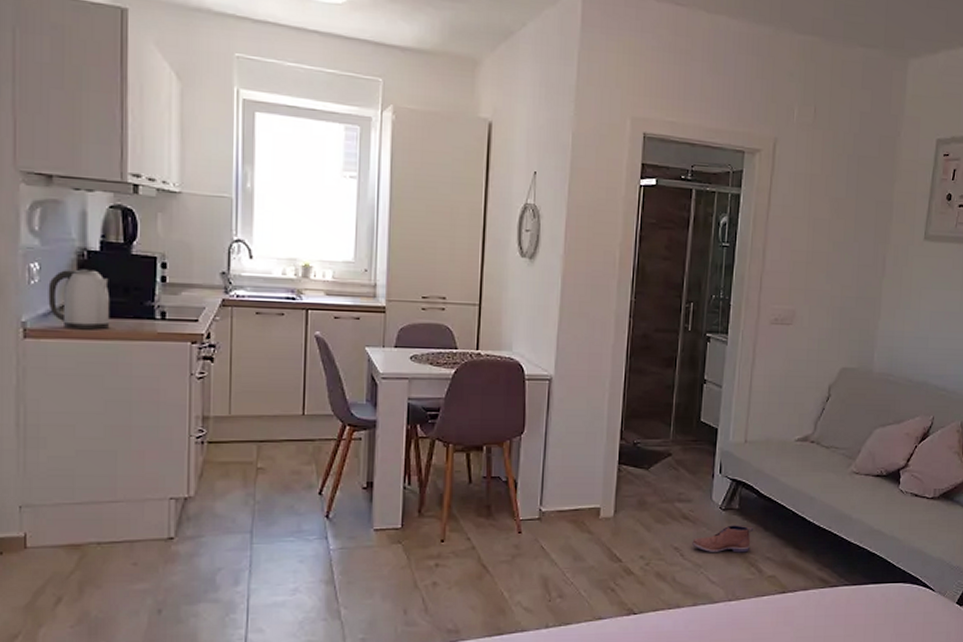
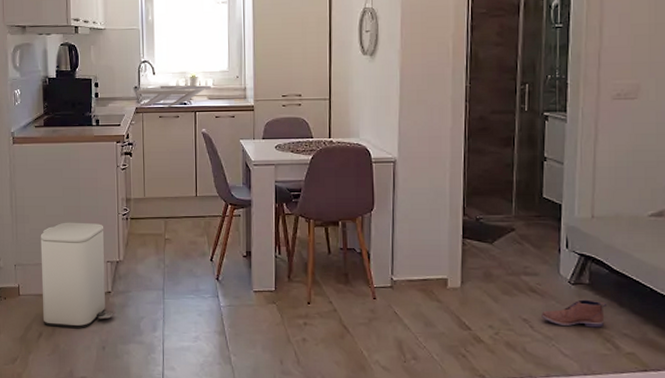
kettle: present [48,269,111,330] -> none [26,92,64,136]
pedal bin: none [63,447,179,589] -> present [40,222,115,329]
dish rack: none [221,273,330,302] -> present [135,85,211,108]

